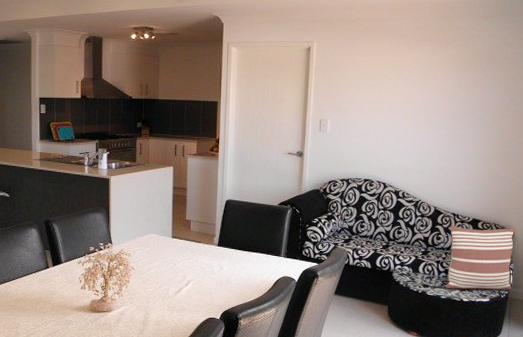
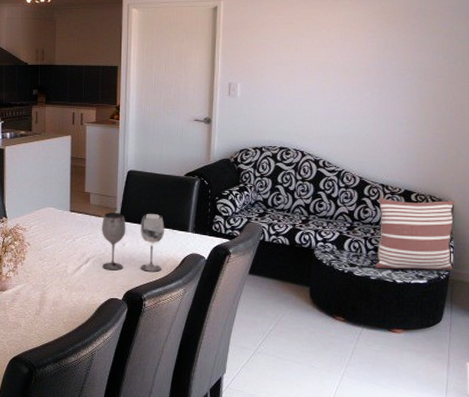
wineglass: none [201,238,260,293] -> present [102,212,165,272]

